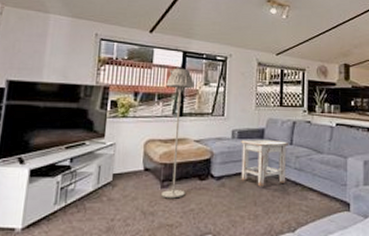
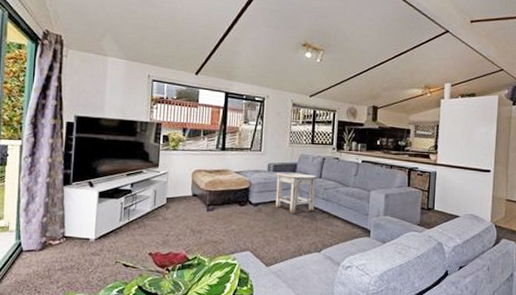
floor lamp: present [161,68,194,199] -> none [207,107,235,220]

